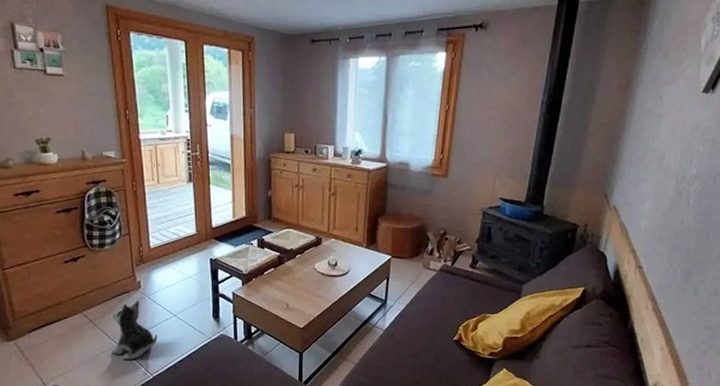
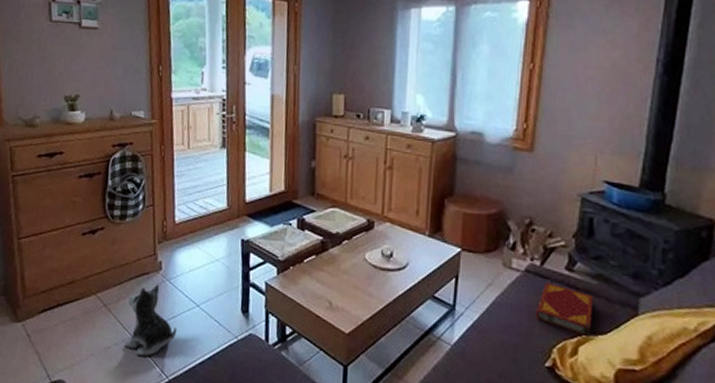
hardback book: none [447,278,490,317] -> present [535,282,594,338]

